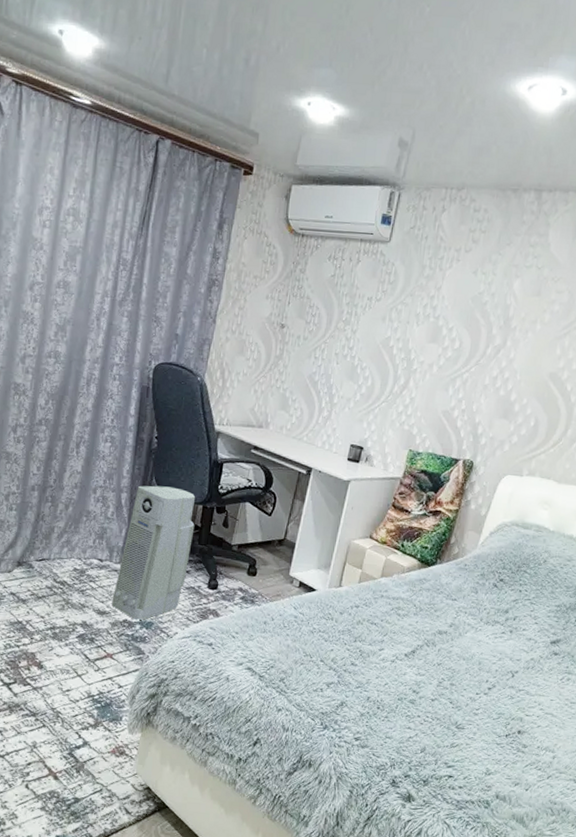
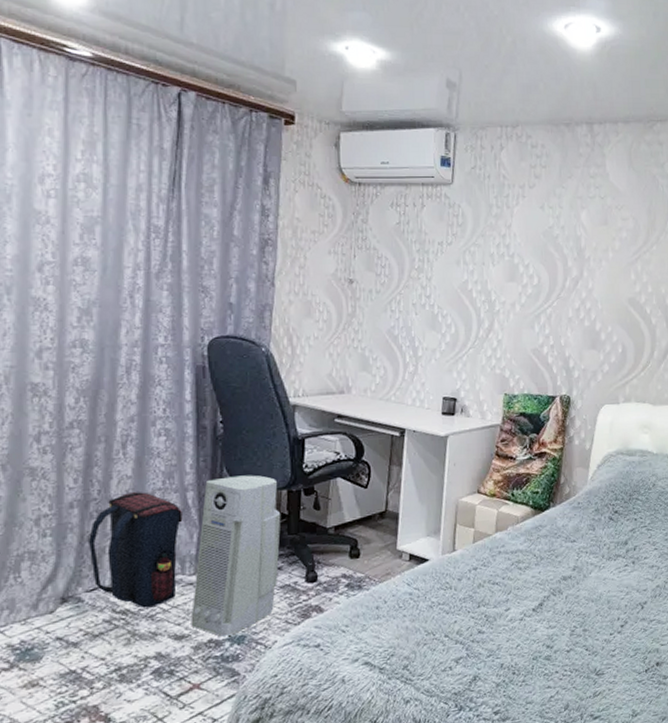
satchel: none [42,485,116,584] -> present [87,491,183,608]

